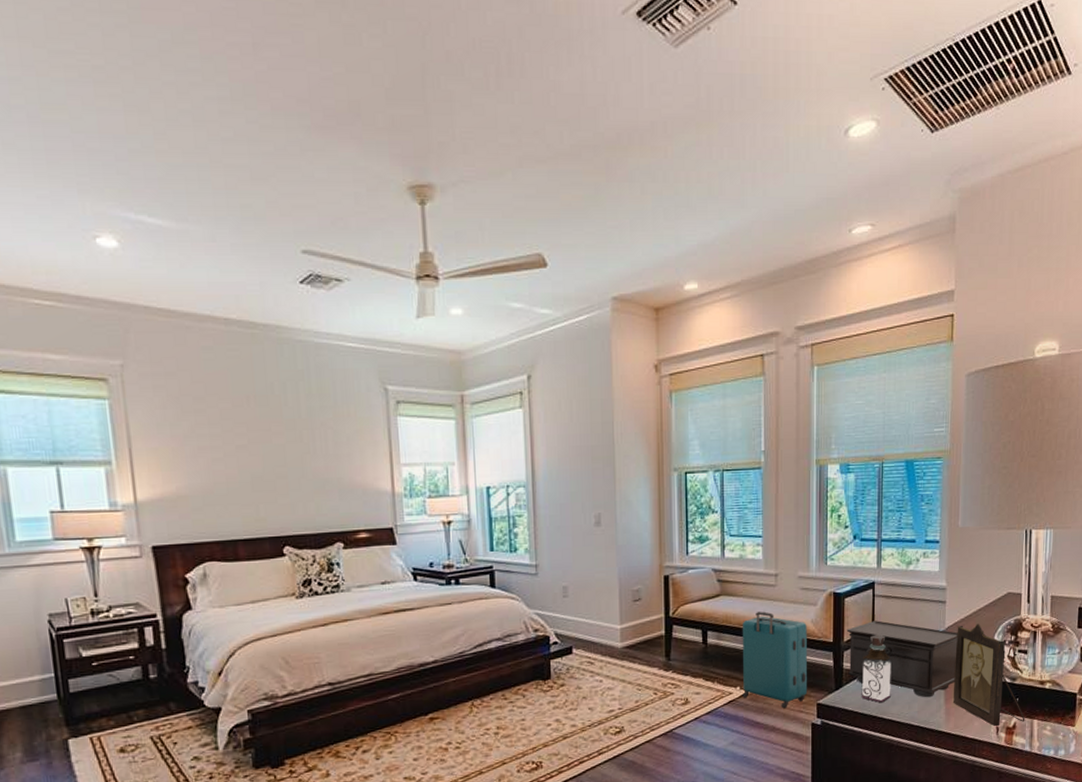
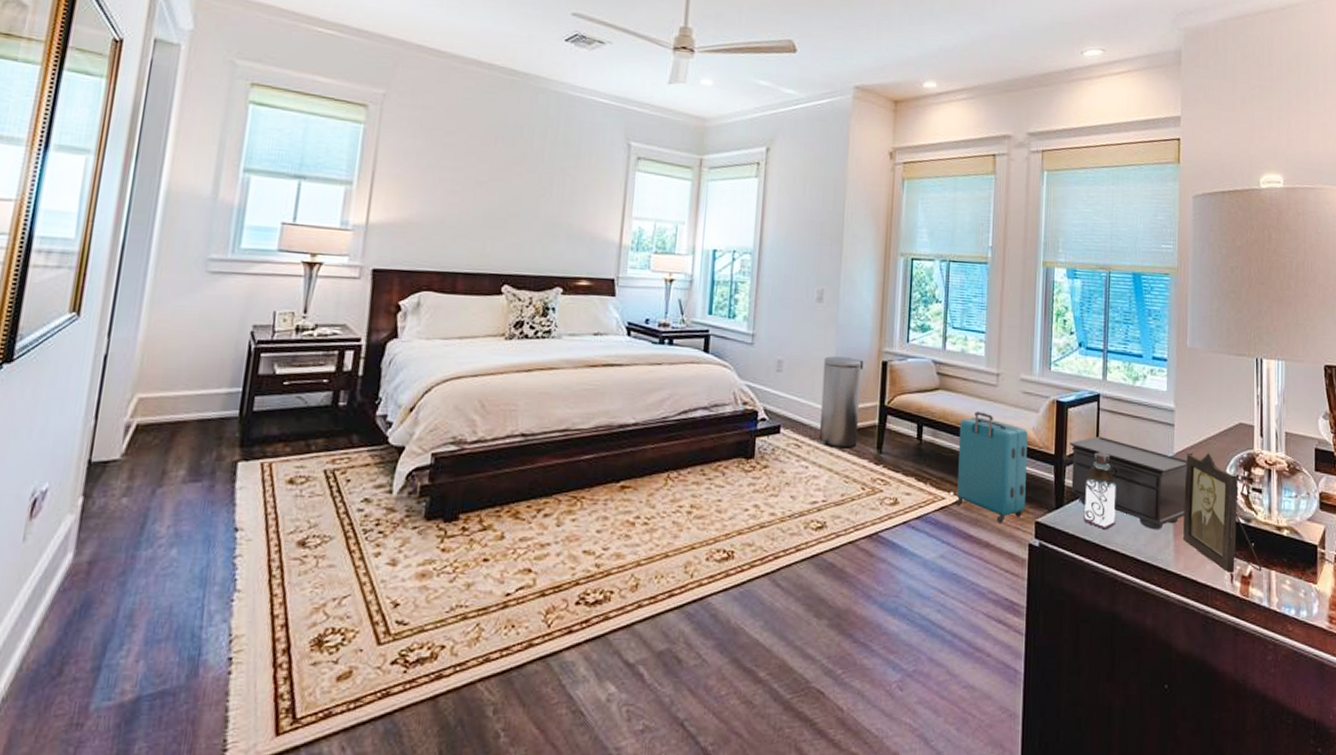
pedal bin: none [607,576,646,661] -> present [817,356,864,449]

